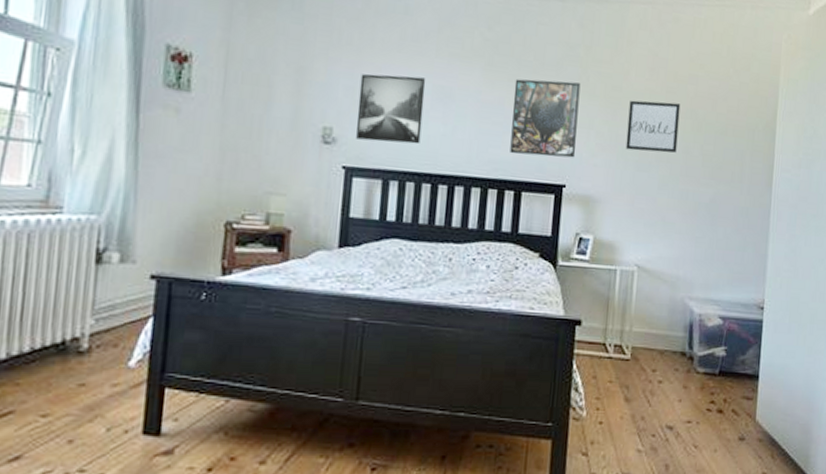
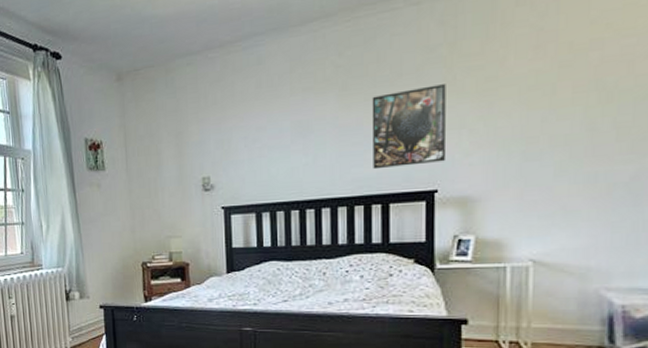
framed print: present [356,74,426,145] -> none [227,117,285,183]
wall art: present [625,100,681,153] -> none [508,77,580,141]

